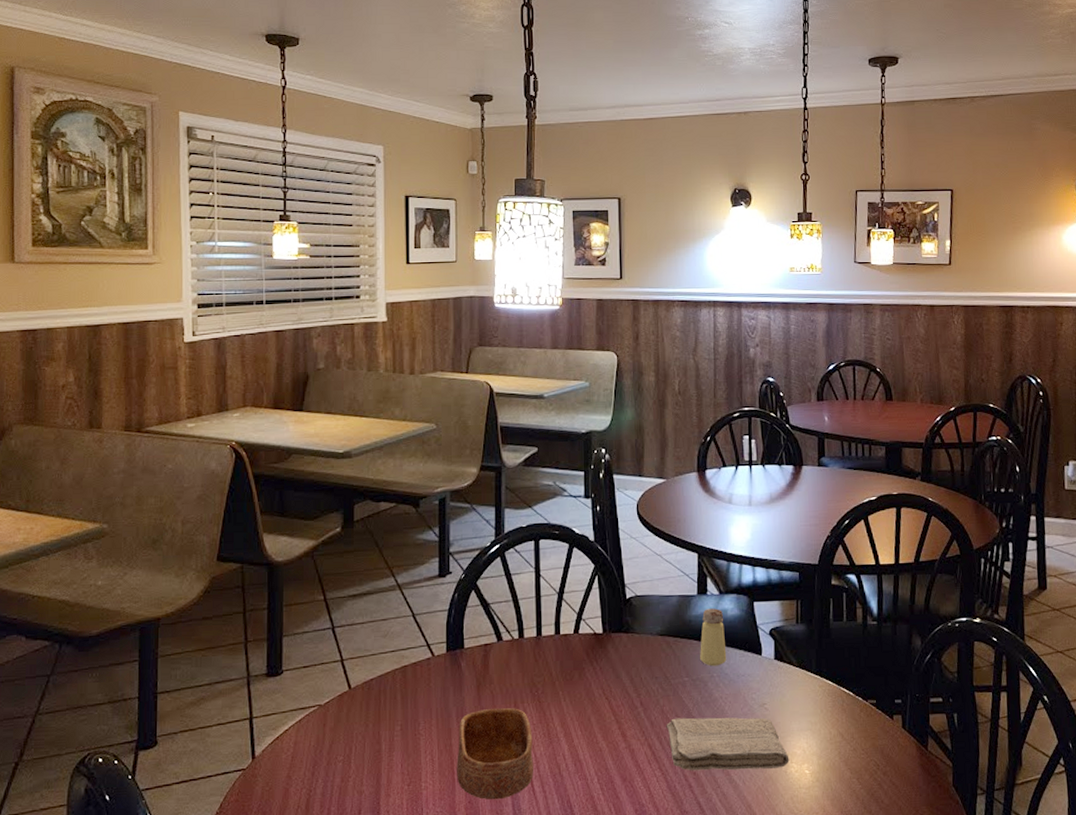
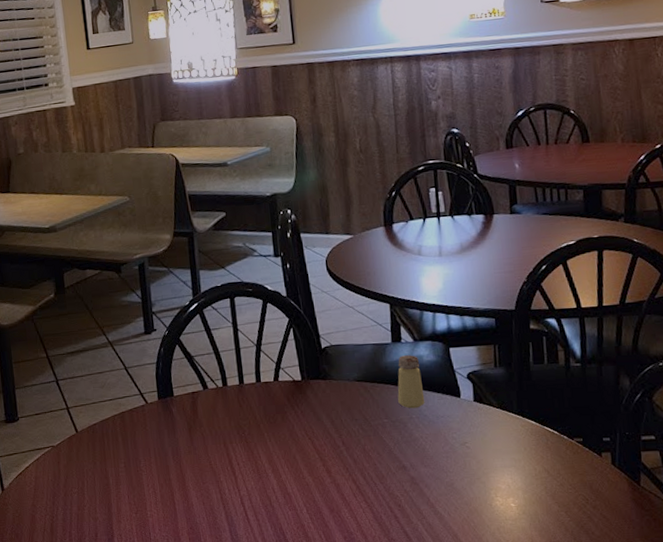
bowl: present [457,707,533,800] -> none [175,447,247,527]
washcloth: present [666,717,790,771] -> none [368,455,494,504]

